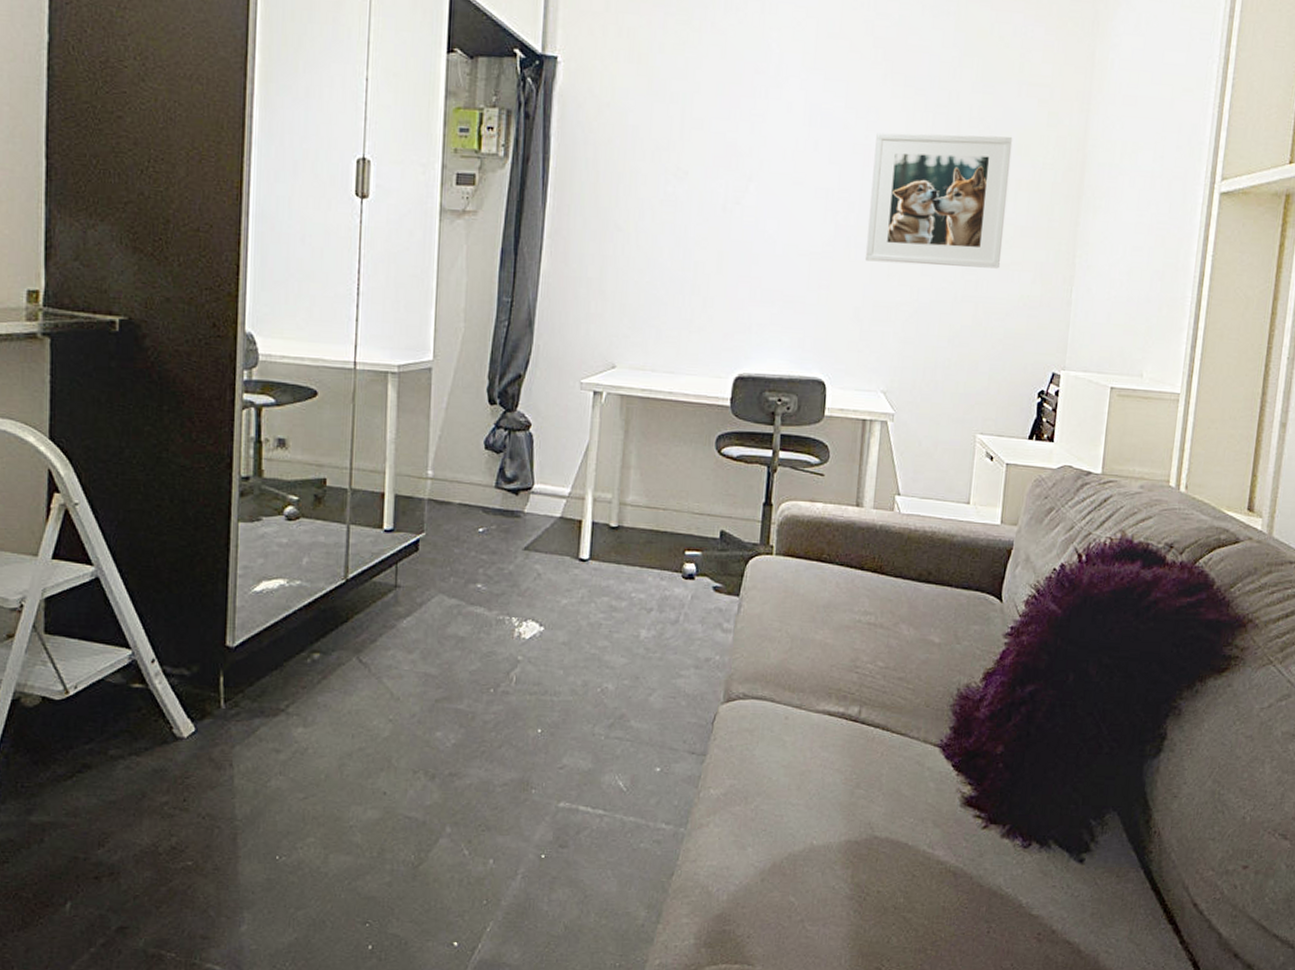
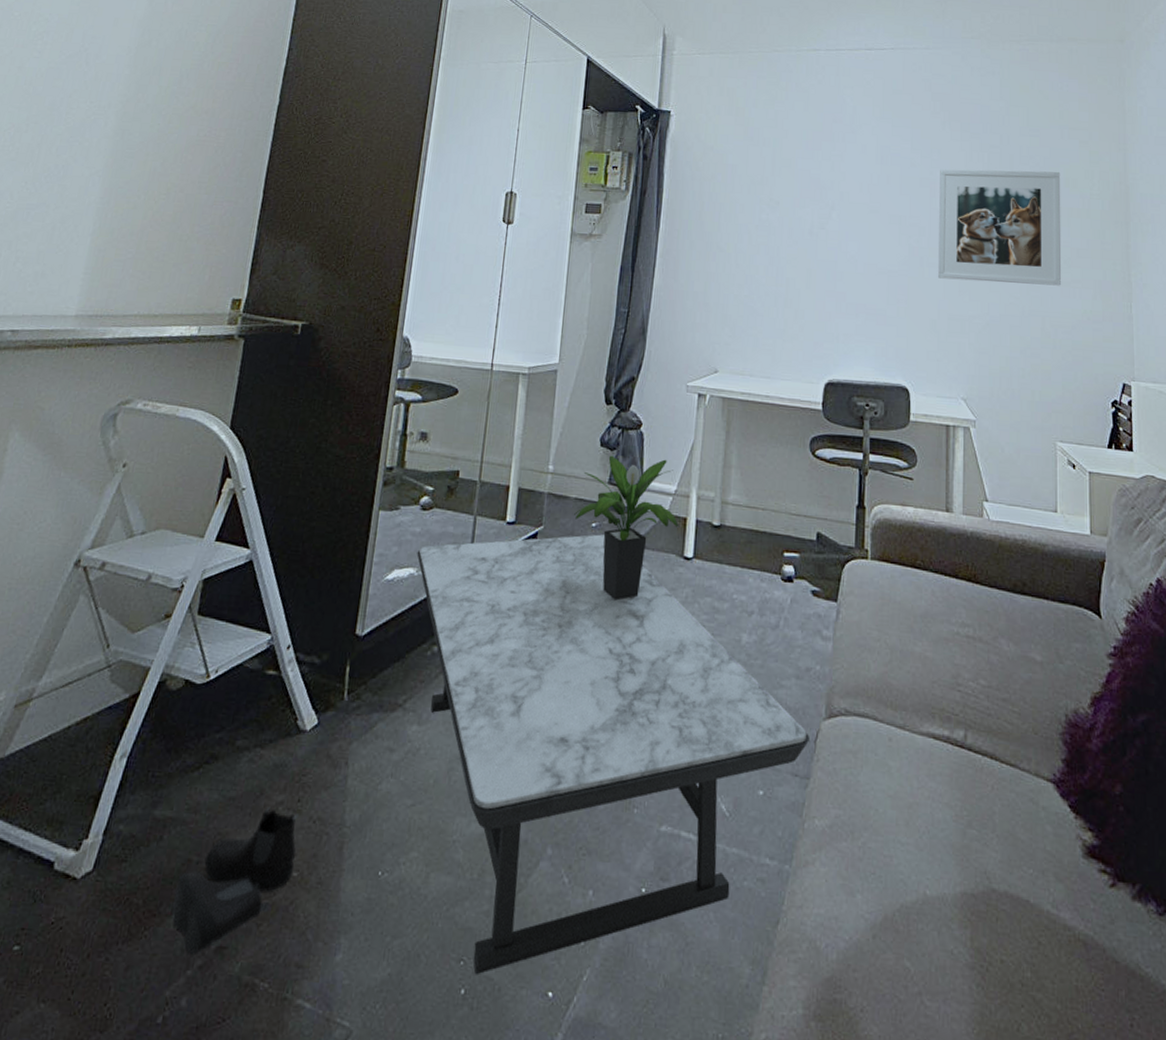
boots: none [64,807,188,935] -> present [171,806,299,954]
coffee table: none [286,539,707,934] -> present [417,534,809,975]
potted plant: none [459,458,573,603] -> present [574,455,679,601]

